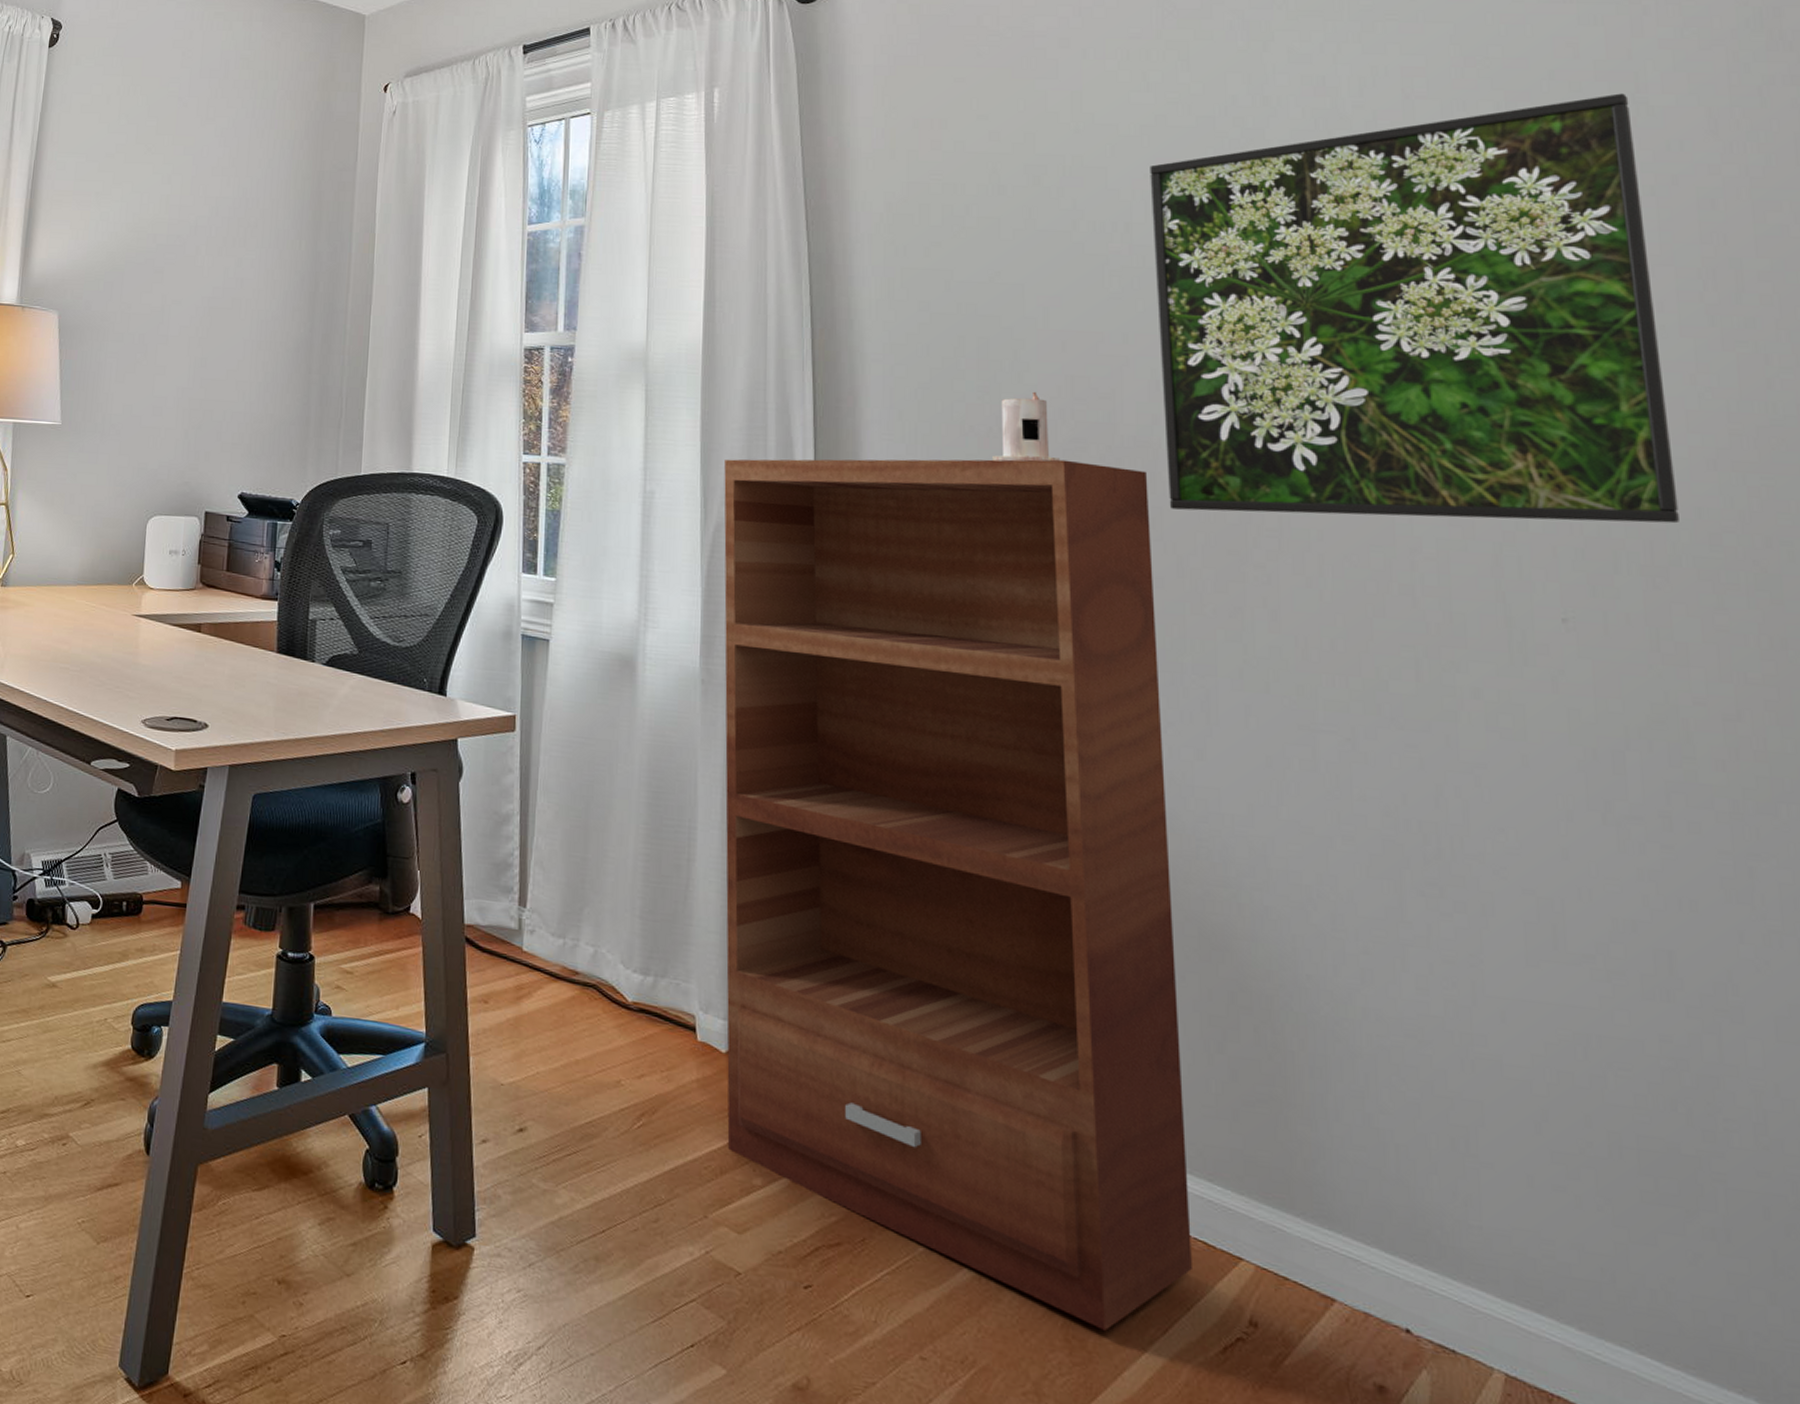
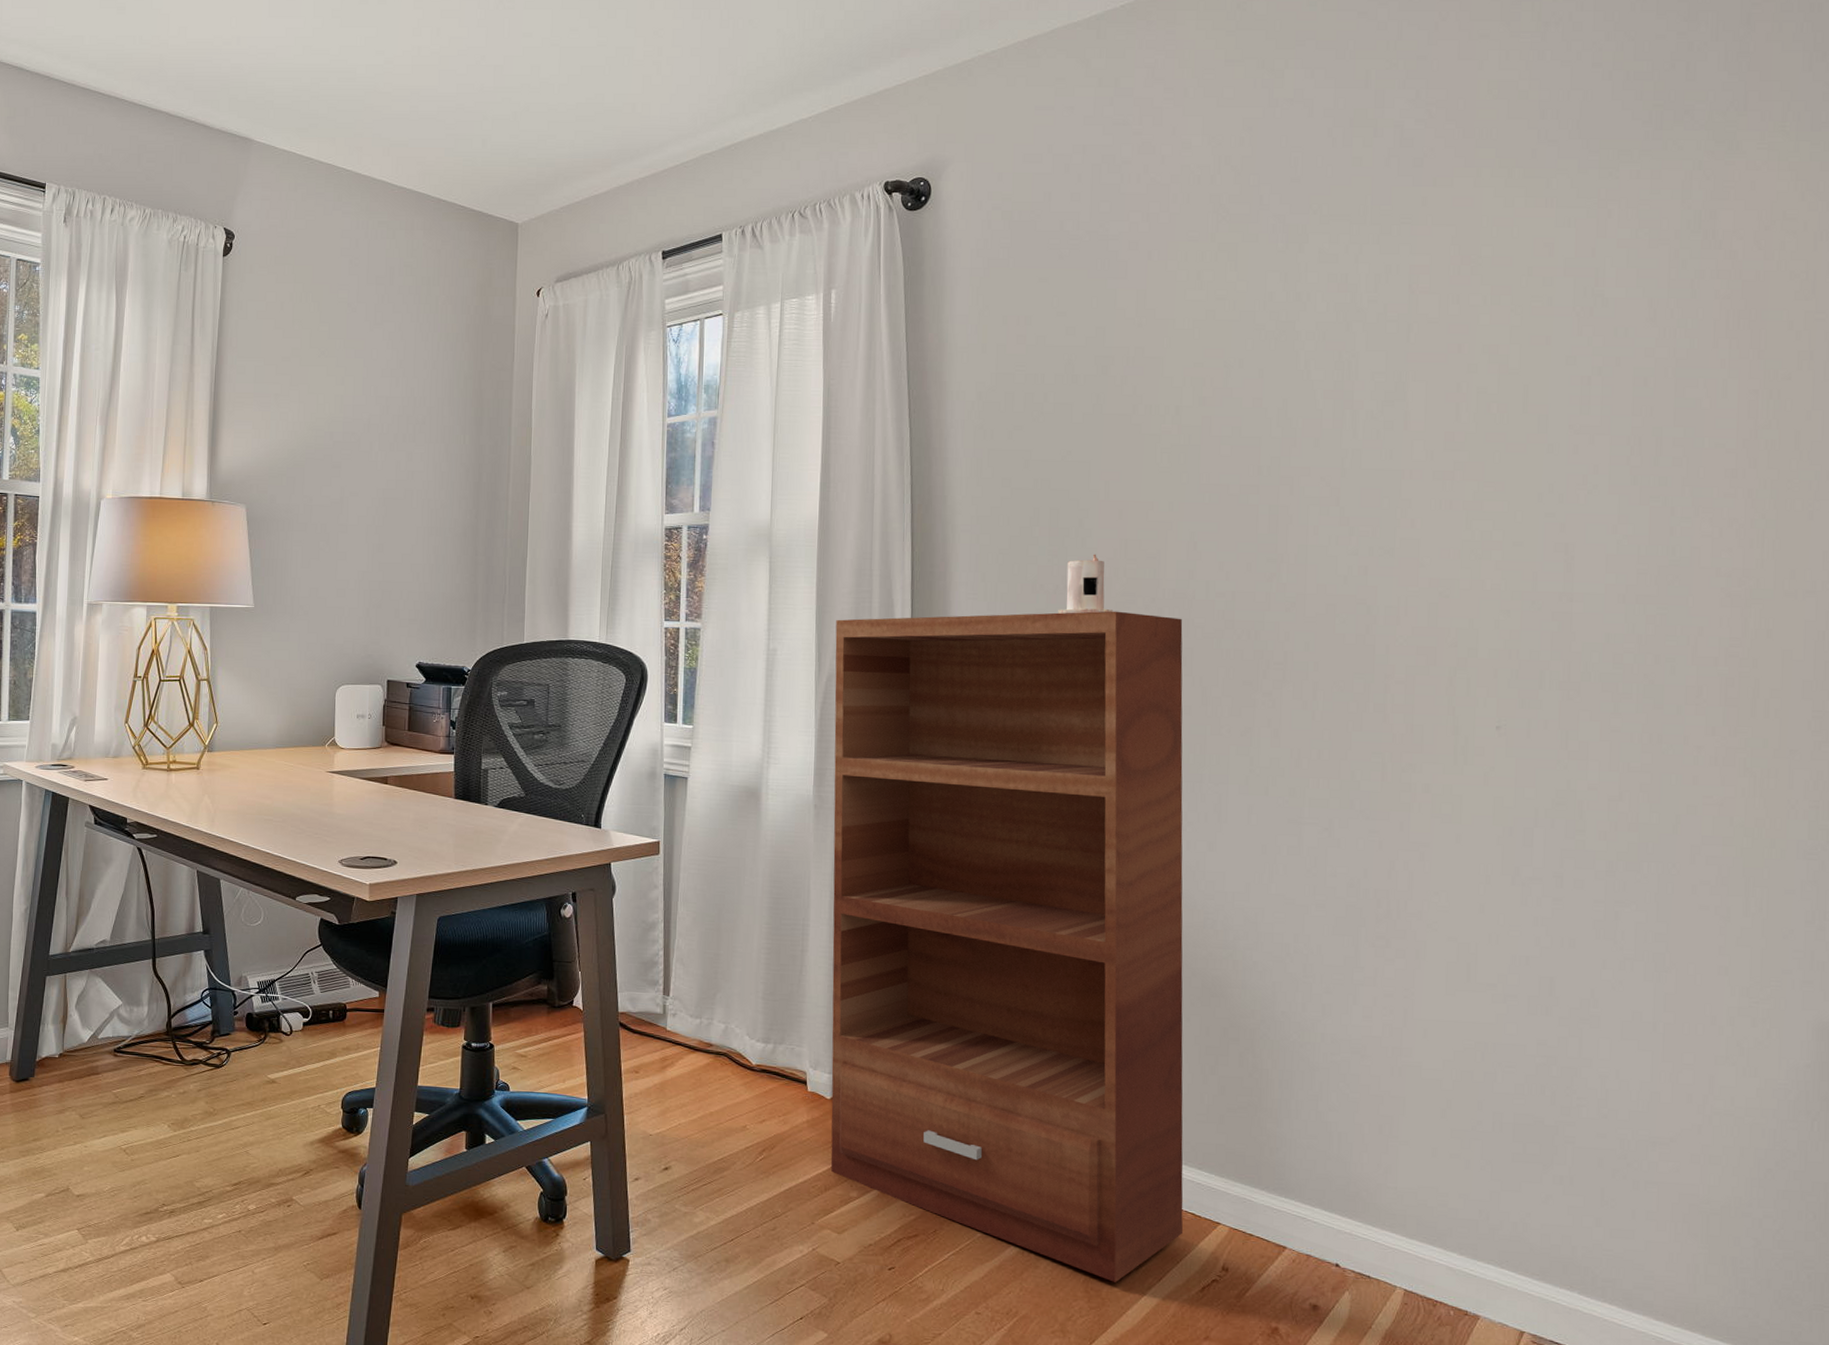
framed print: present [1150,93,1679,524] -> none [1198,287,1593,650]

